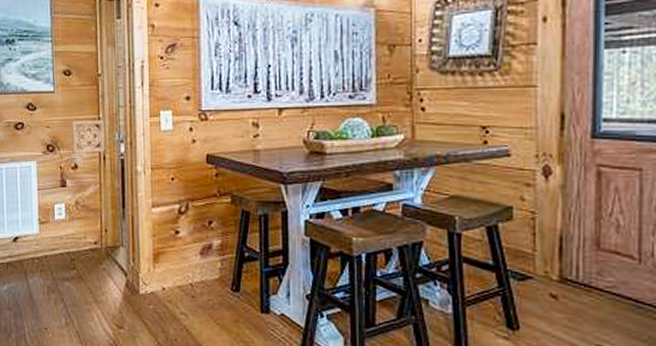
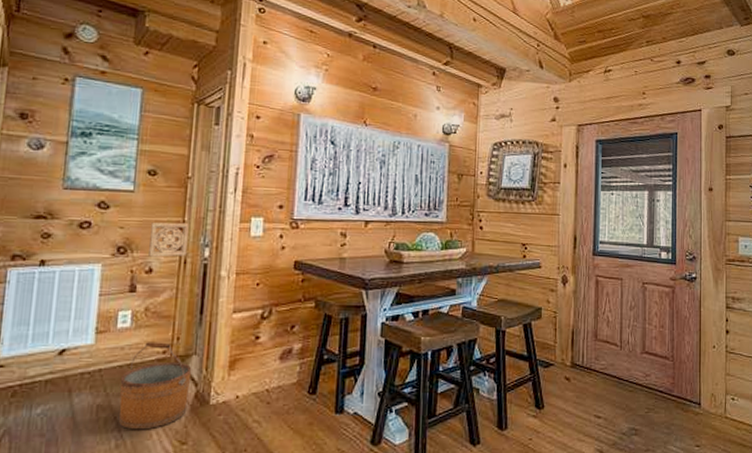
bucket: none [63,233,121,312] -> present [118,342,192,430]

